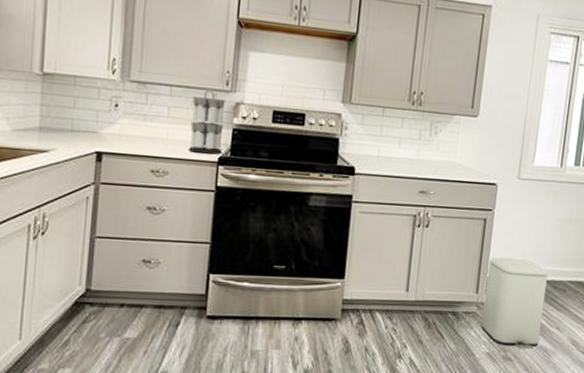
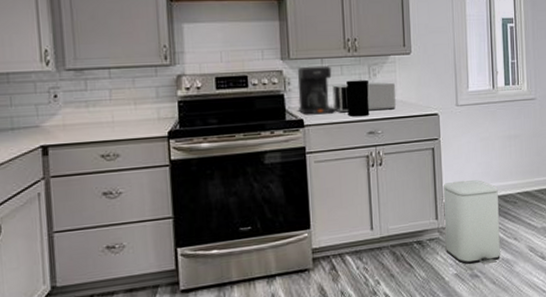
spice rack: present [189,89,226,155] -> none [133,66,170,131]
coffee maker: none [352,114,392,166] -> present [298,66,335,115]
toaster: none [387,137,456,173] -> present [332,82,396,114]
canister: none [401,134,430,175] -> present [346,79,370,117]

